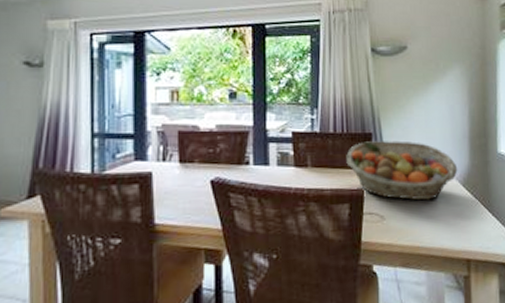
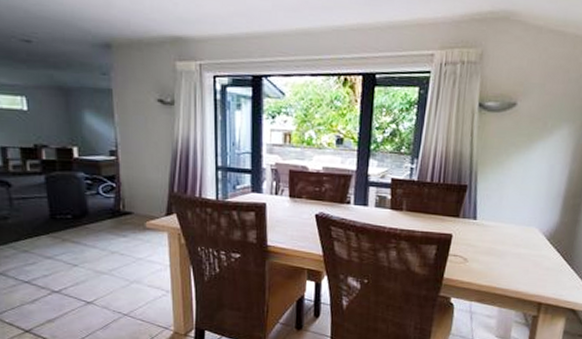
fruit basket: present [346,140,458,201] -> none [439,192,546,250]

